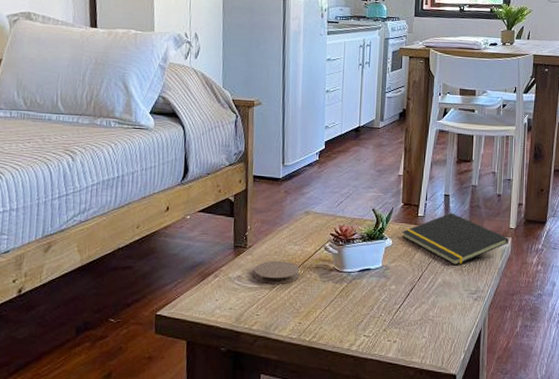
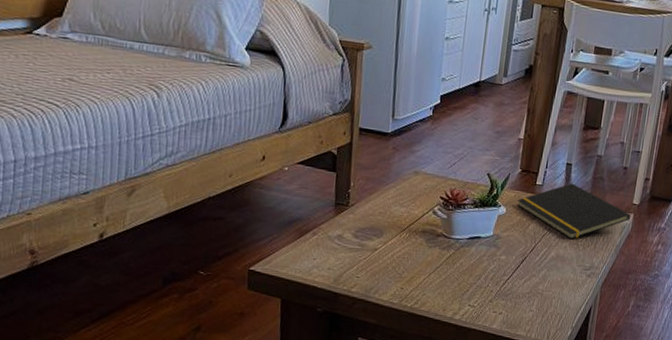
coaster: present [254,260,299,284] -> none [355,221,405,247]

